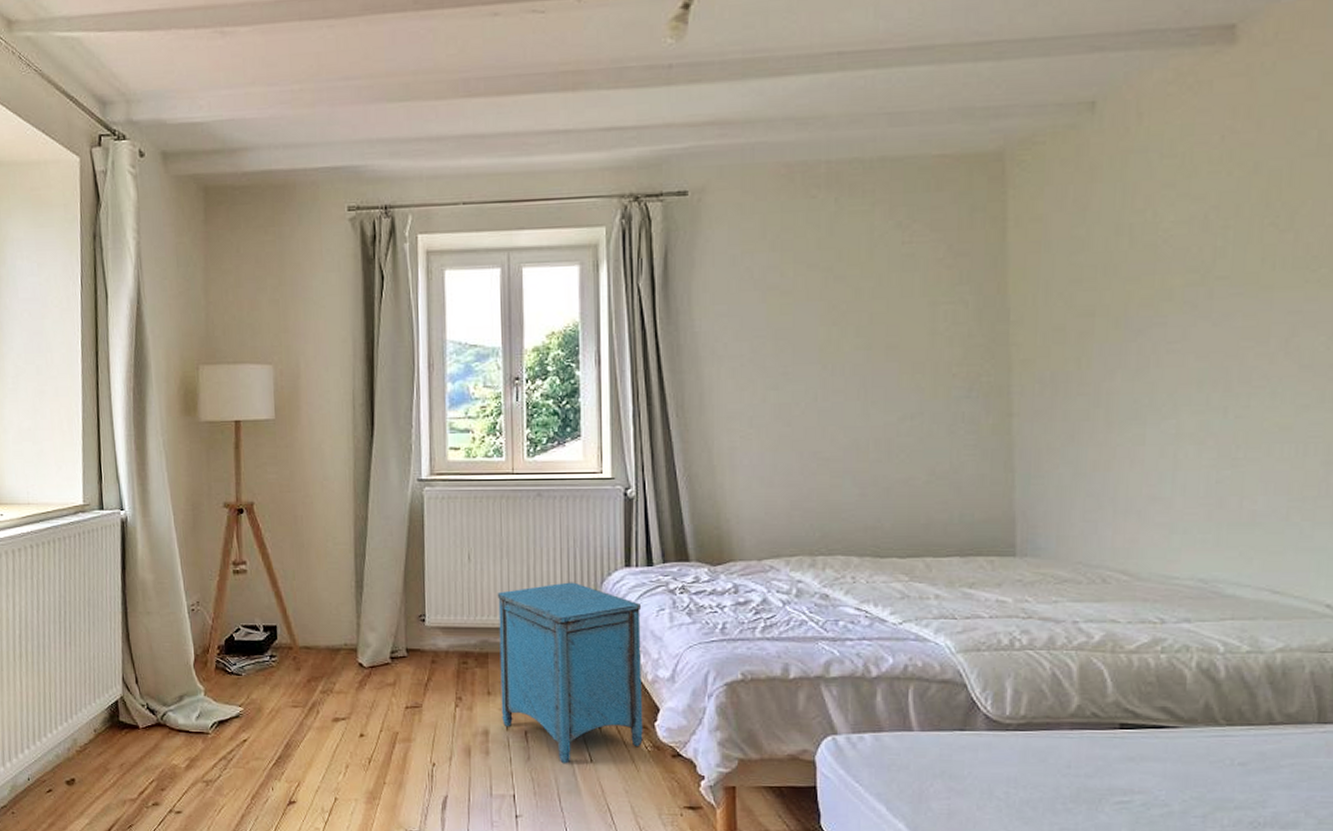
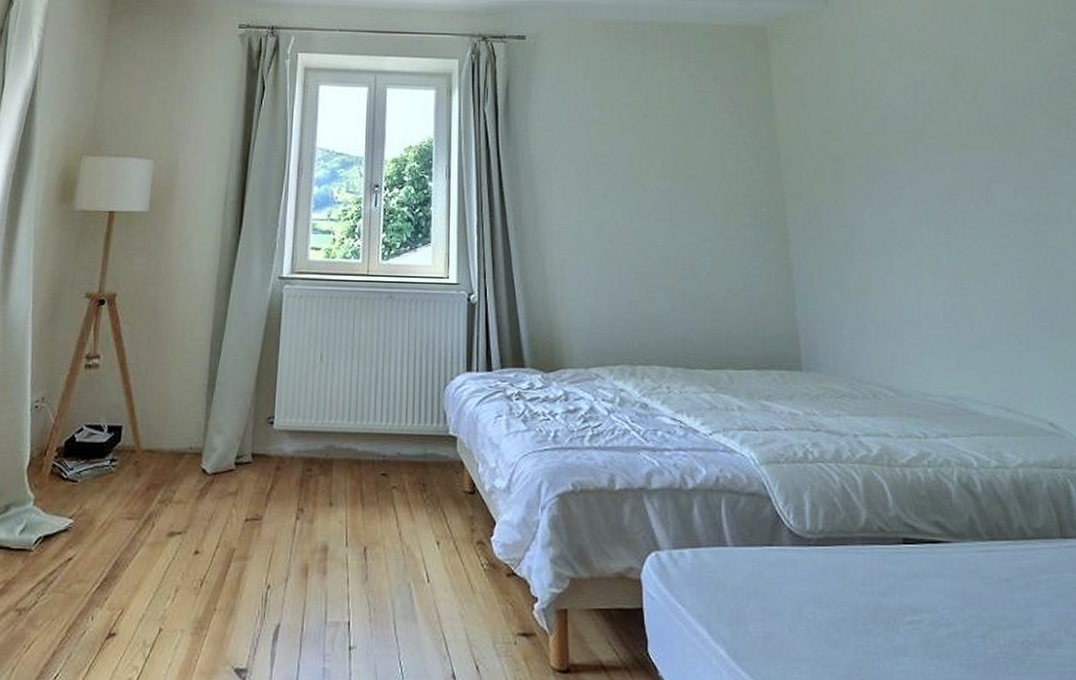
nightstand: present [497,582,643,764] -> none [342,385,481,585]

